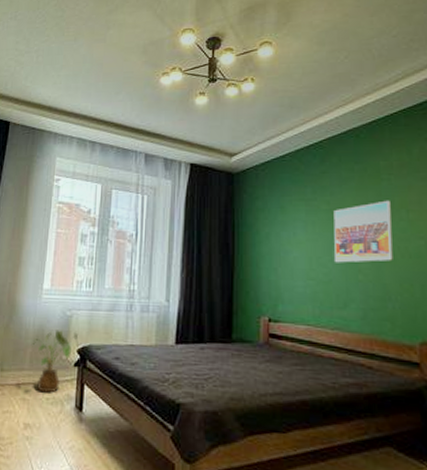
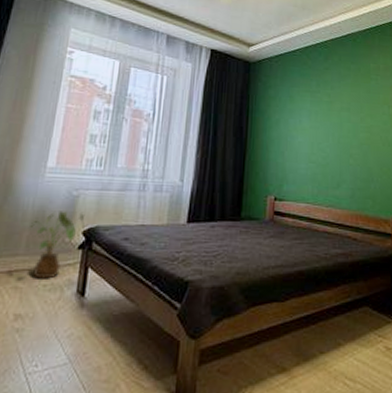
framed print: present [333,200,393,263] -> none [332,96,378,149]

